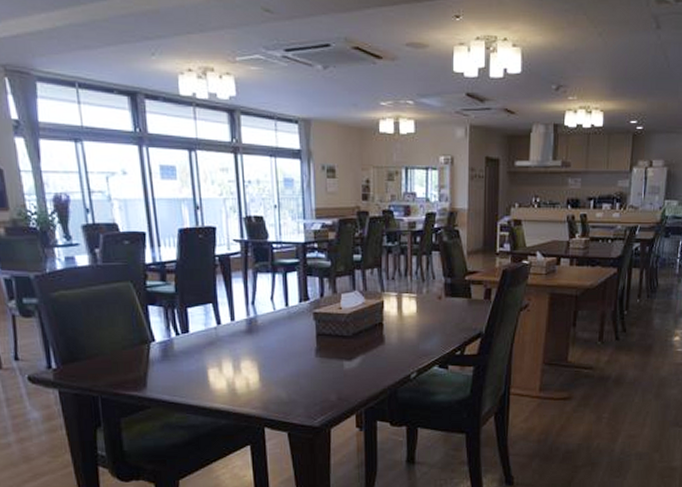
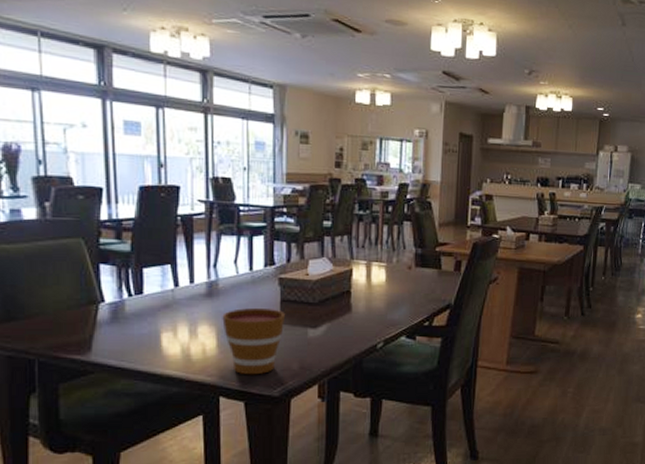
cup: none [262,343,322,407] -> present [222,308,286,375]

